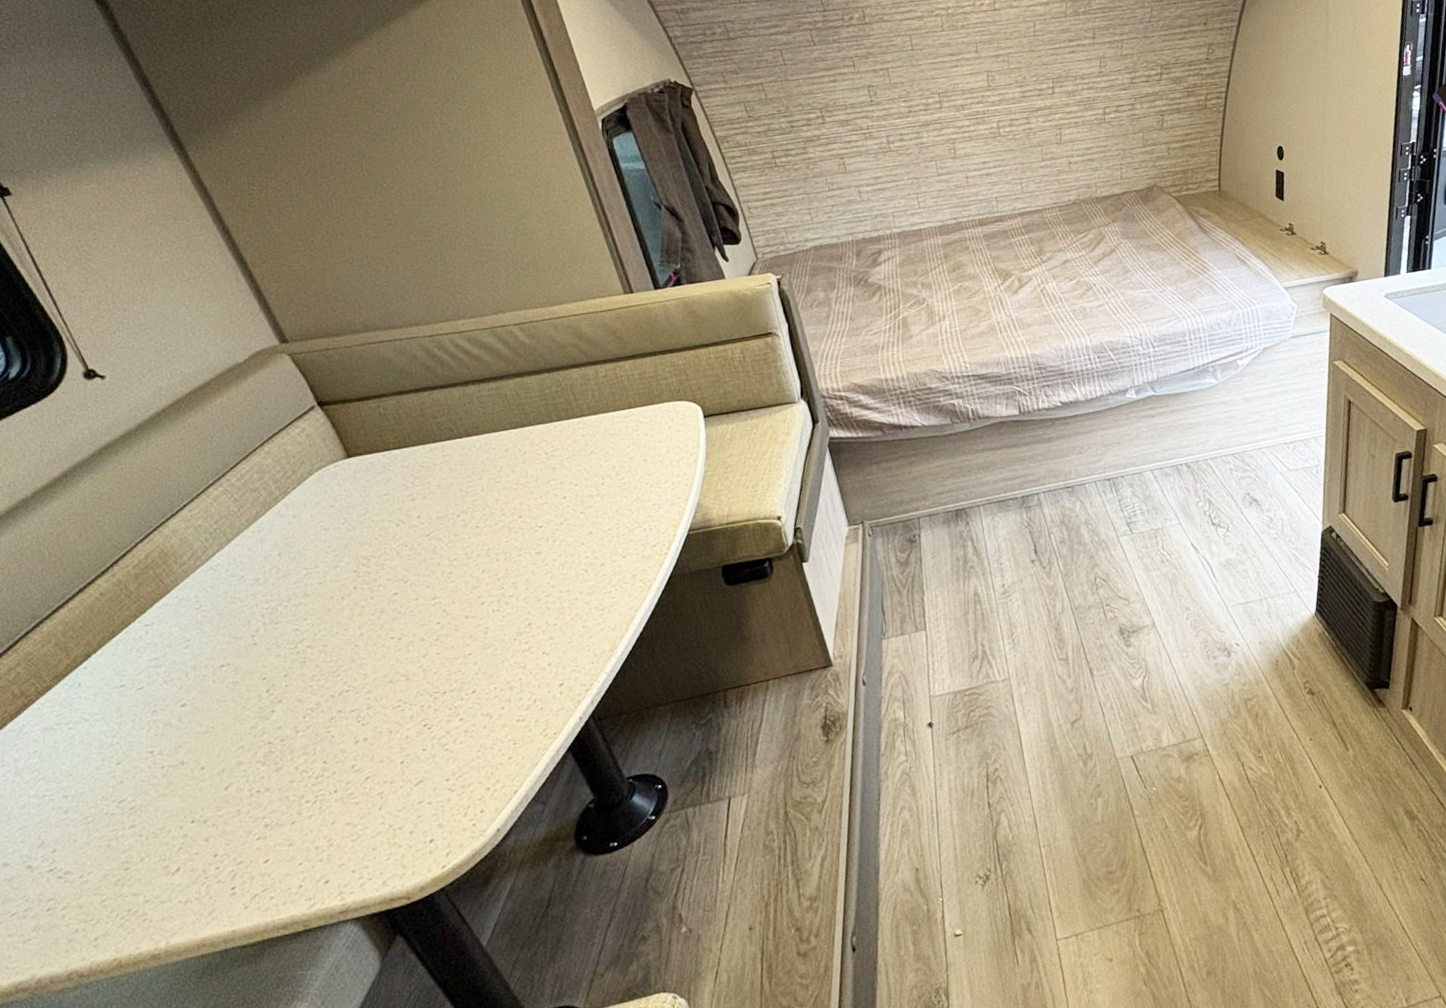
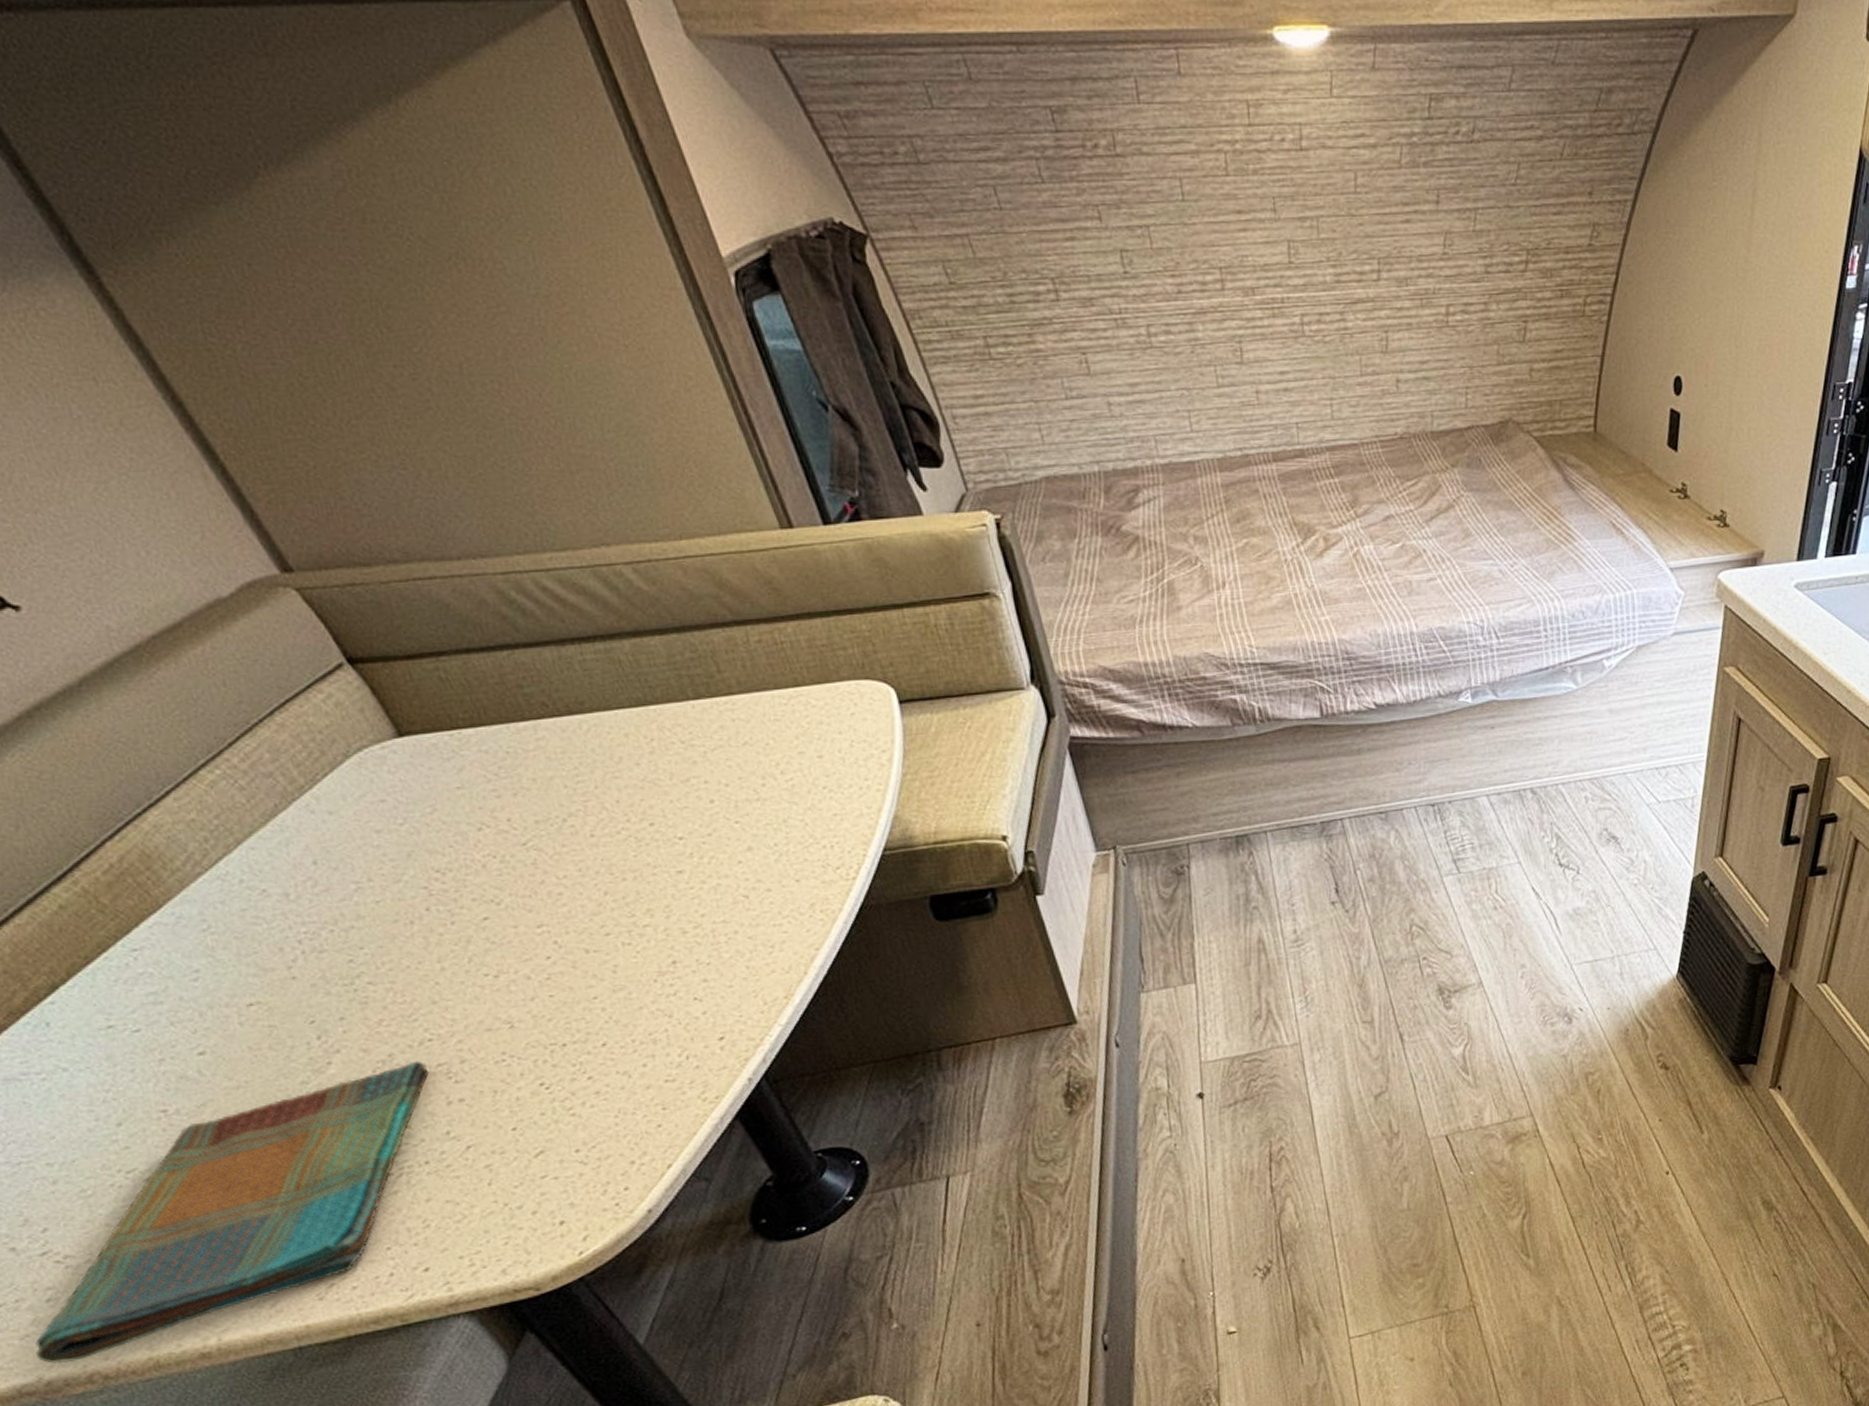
dish towel: none [33,707,344,964] -> present [35,1060,429,1364]

